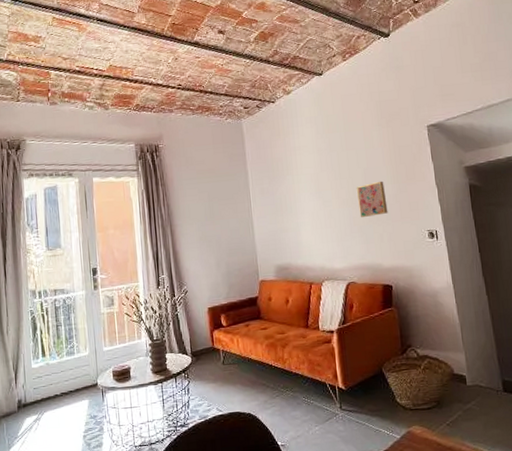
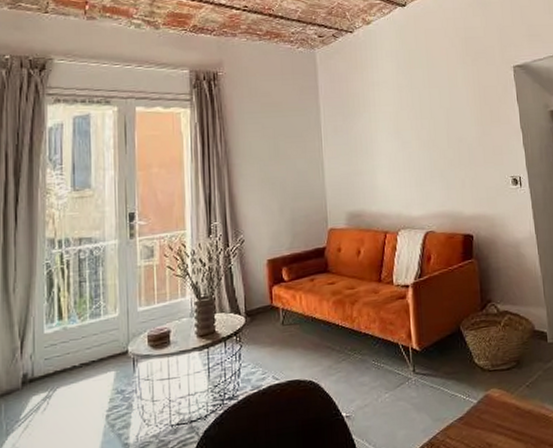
wall art: present [356,181,388,217] -> none [437,122,471,161]

